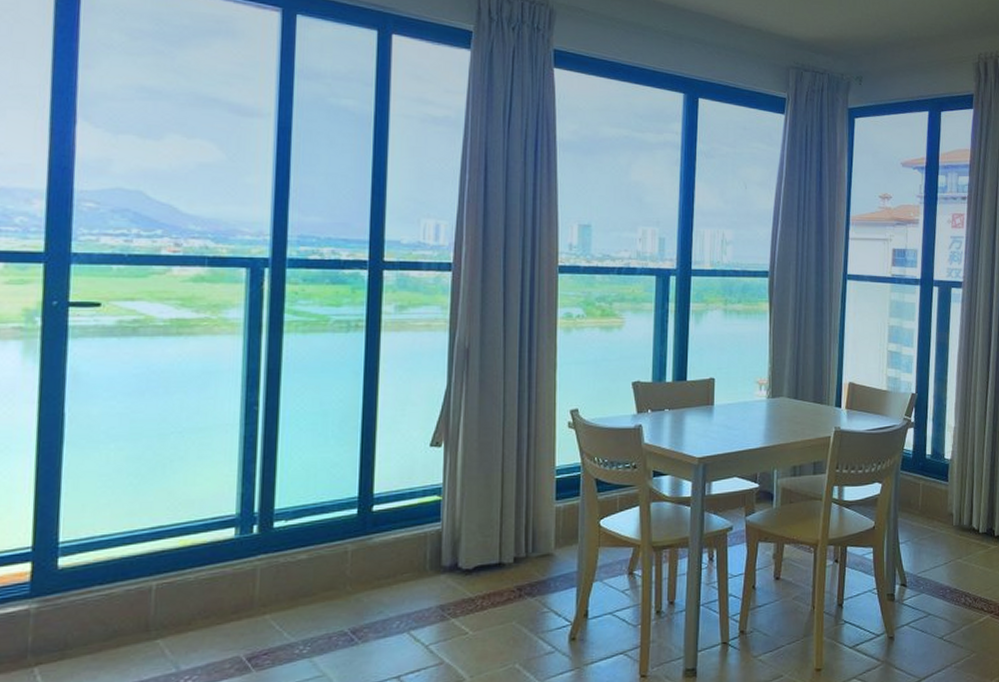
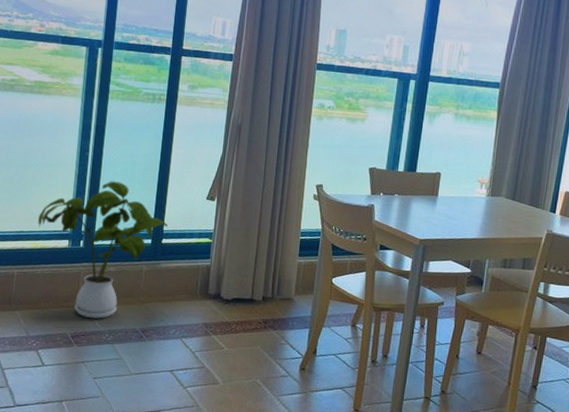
house plant: none [186,439,379,629] -> present [38,181,168,319]

